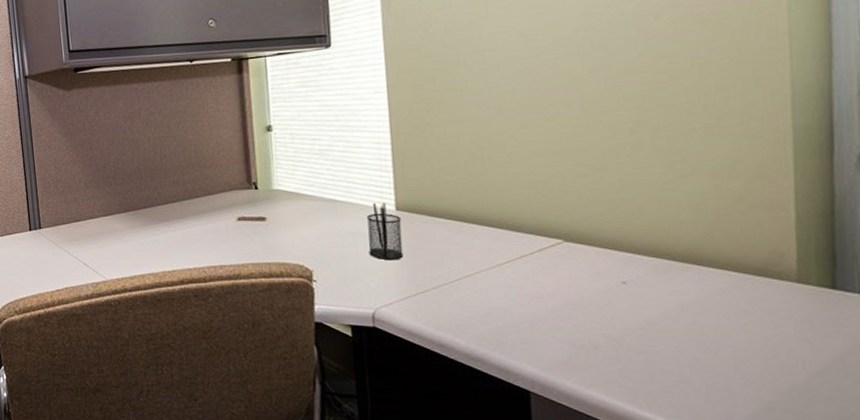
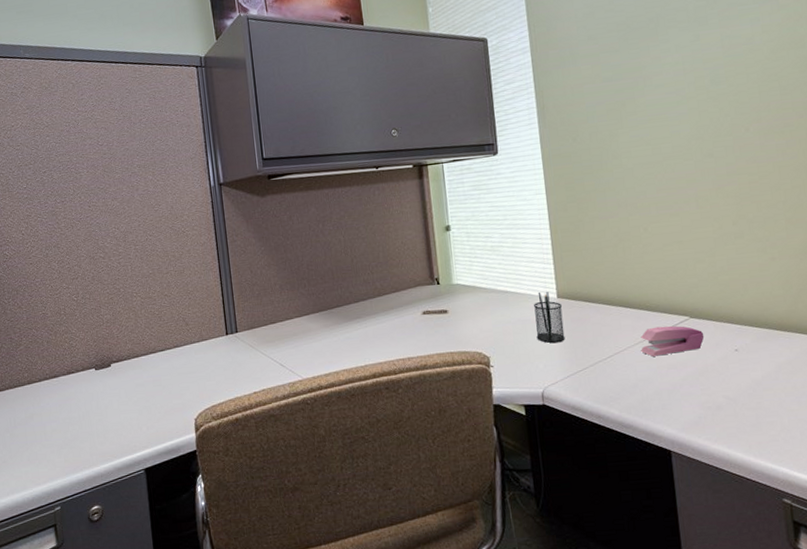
stapler: none [497,249,582,283] -> present [640,326,705,357]

